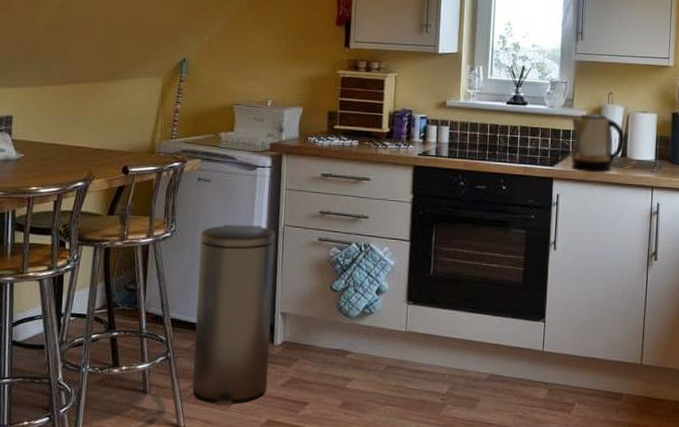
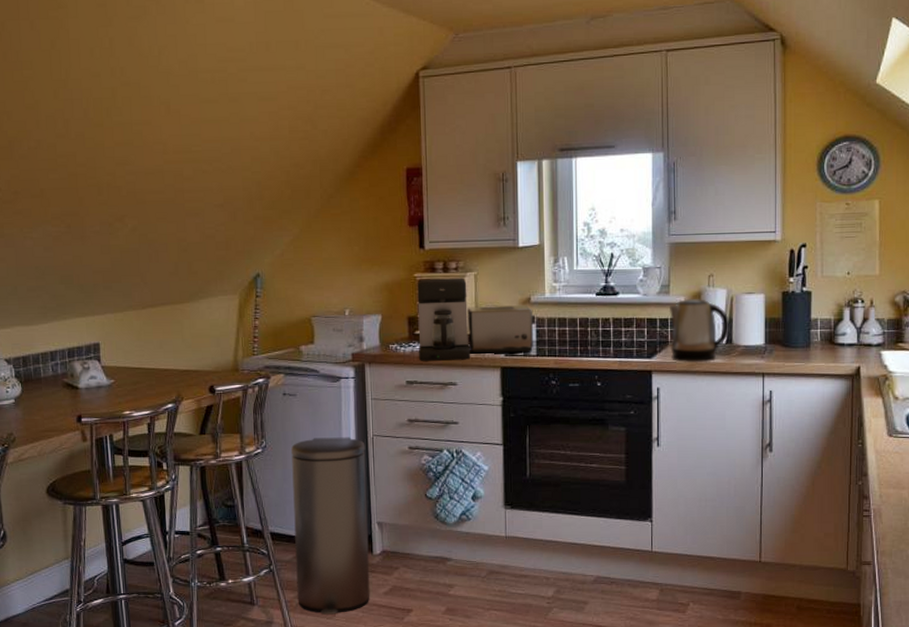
coffee maker: none [335,76,387,158] -> present [417,278,471,362]
toaster: none [384,106,449,153] -> present [467,305,535,355]

